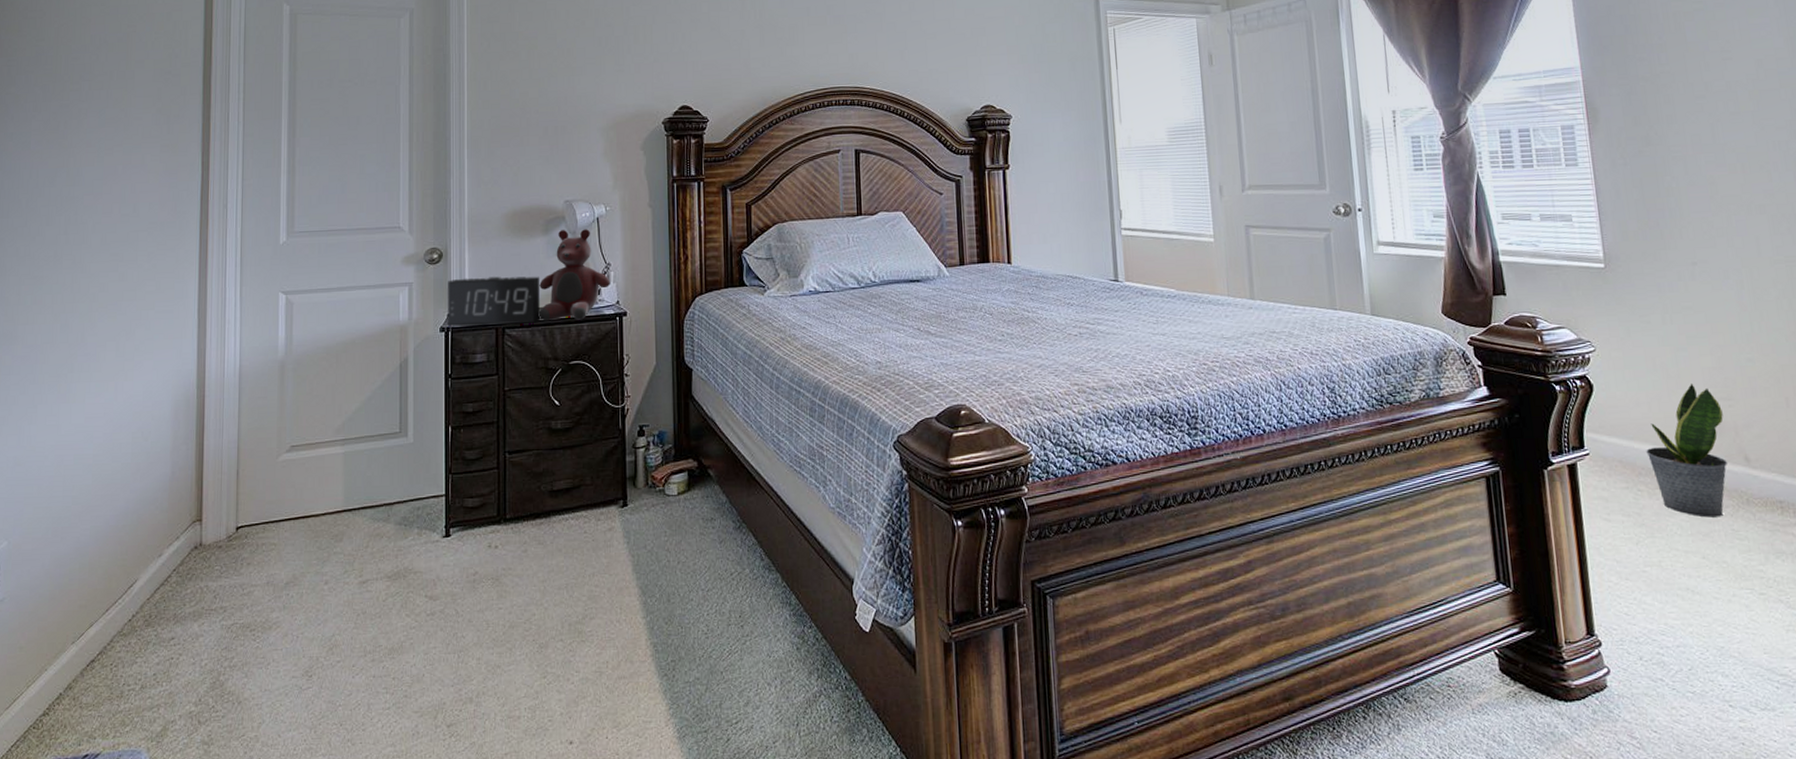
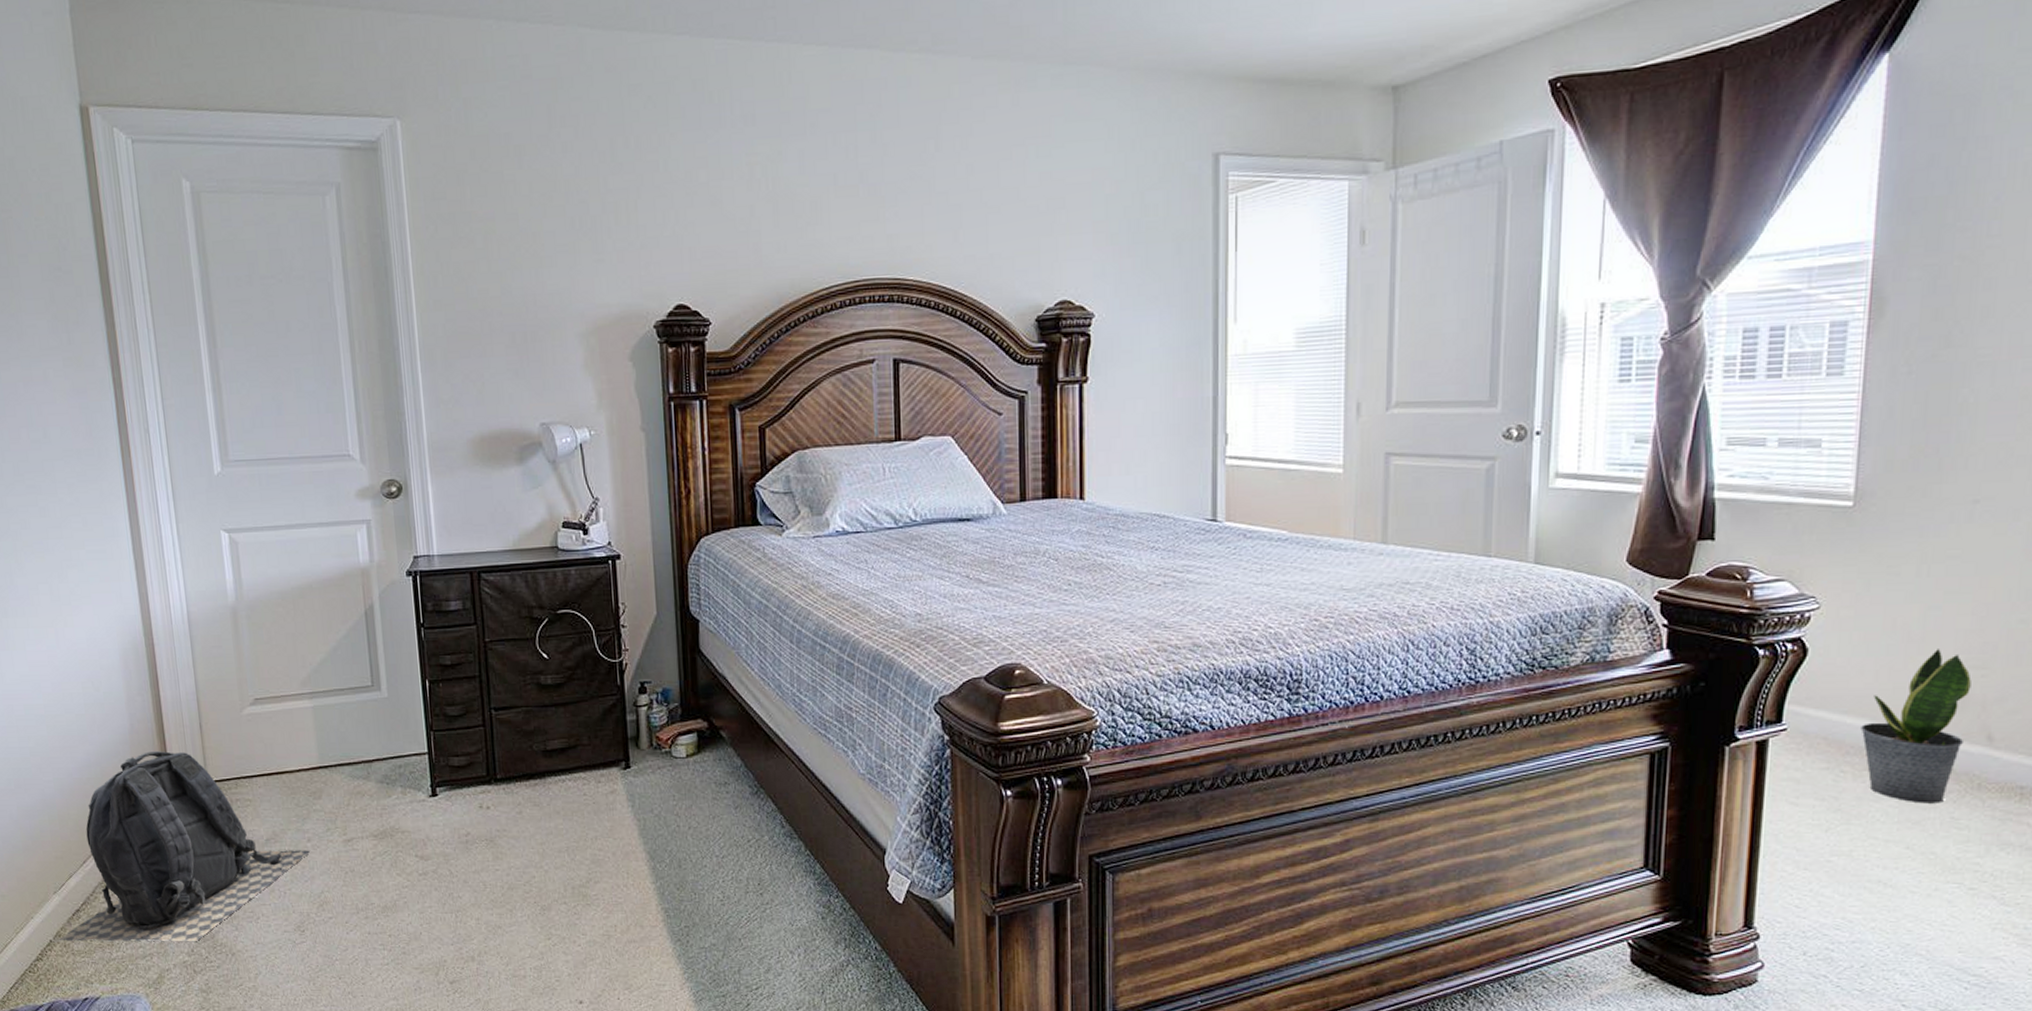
backpack: none [68,498,327,694] -> present [58,751,311,942]
alarm clock: present [448,276,542,326] -> none [411,513,523,570]
teddy bear: present [539,229,611,321] -> none [517,457,600,565]

